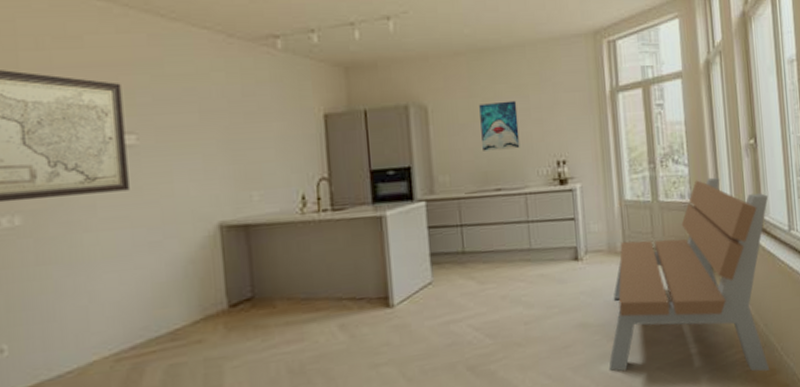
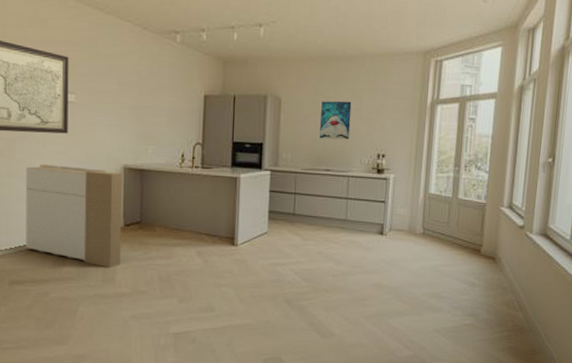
storage cabinet: none [67,233,230,372] -> present [26,164,123,268]
bench: present [608,177,770,372] -> none [394,185,557,350]

